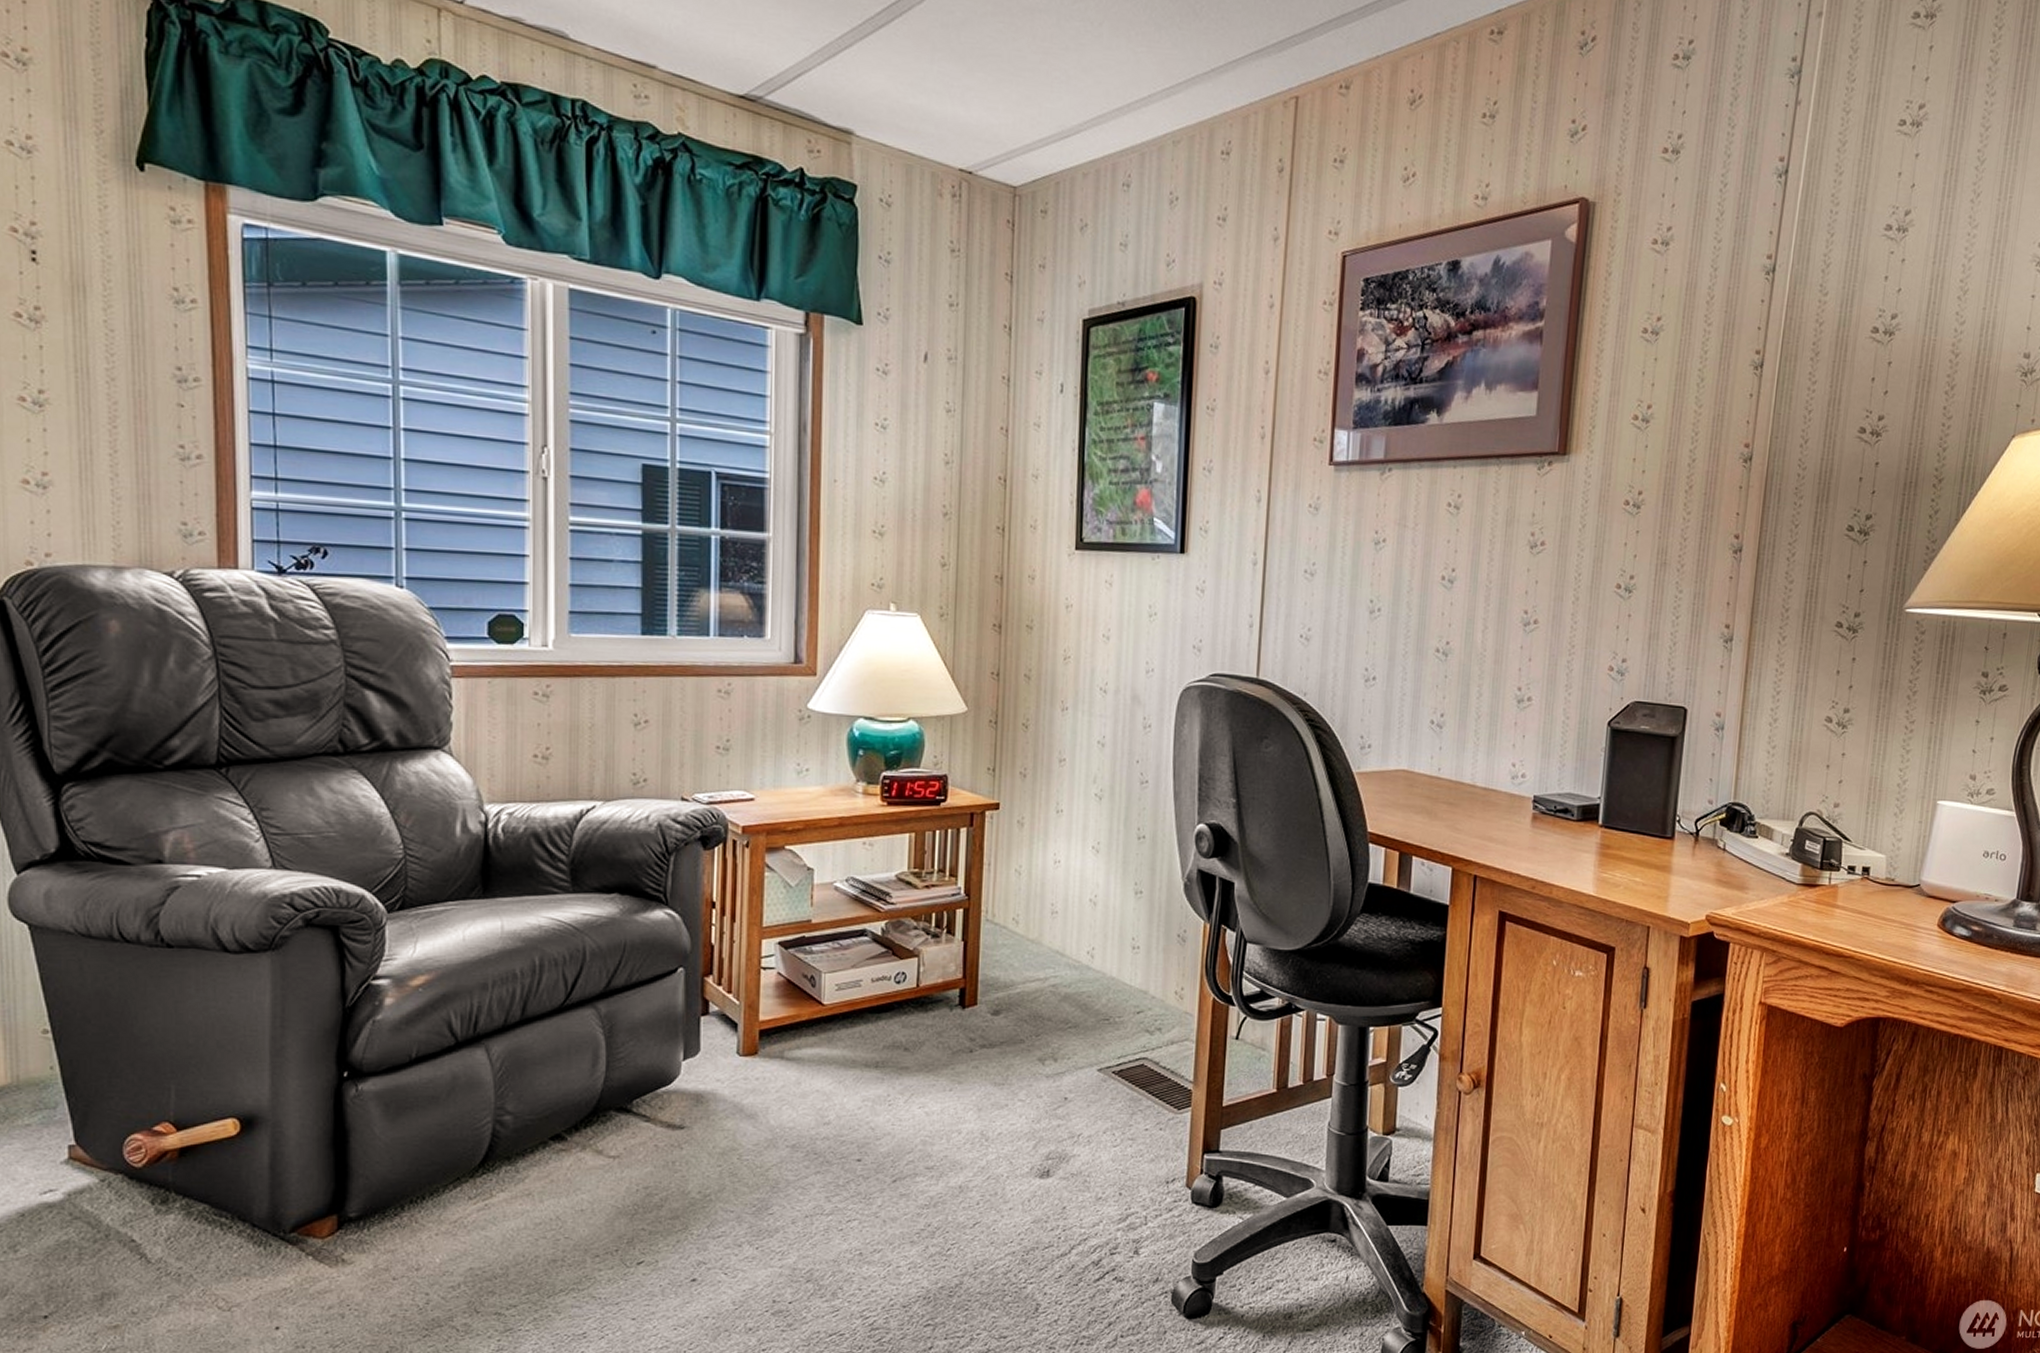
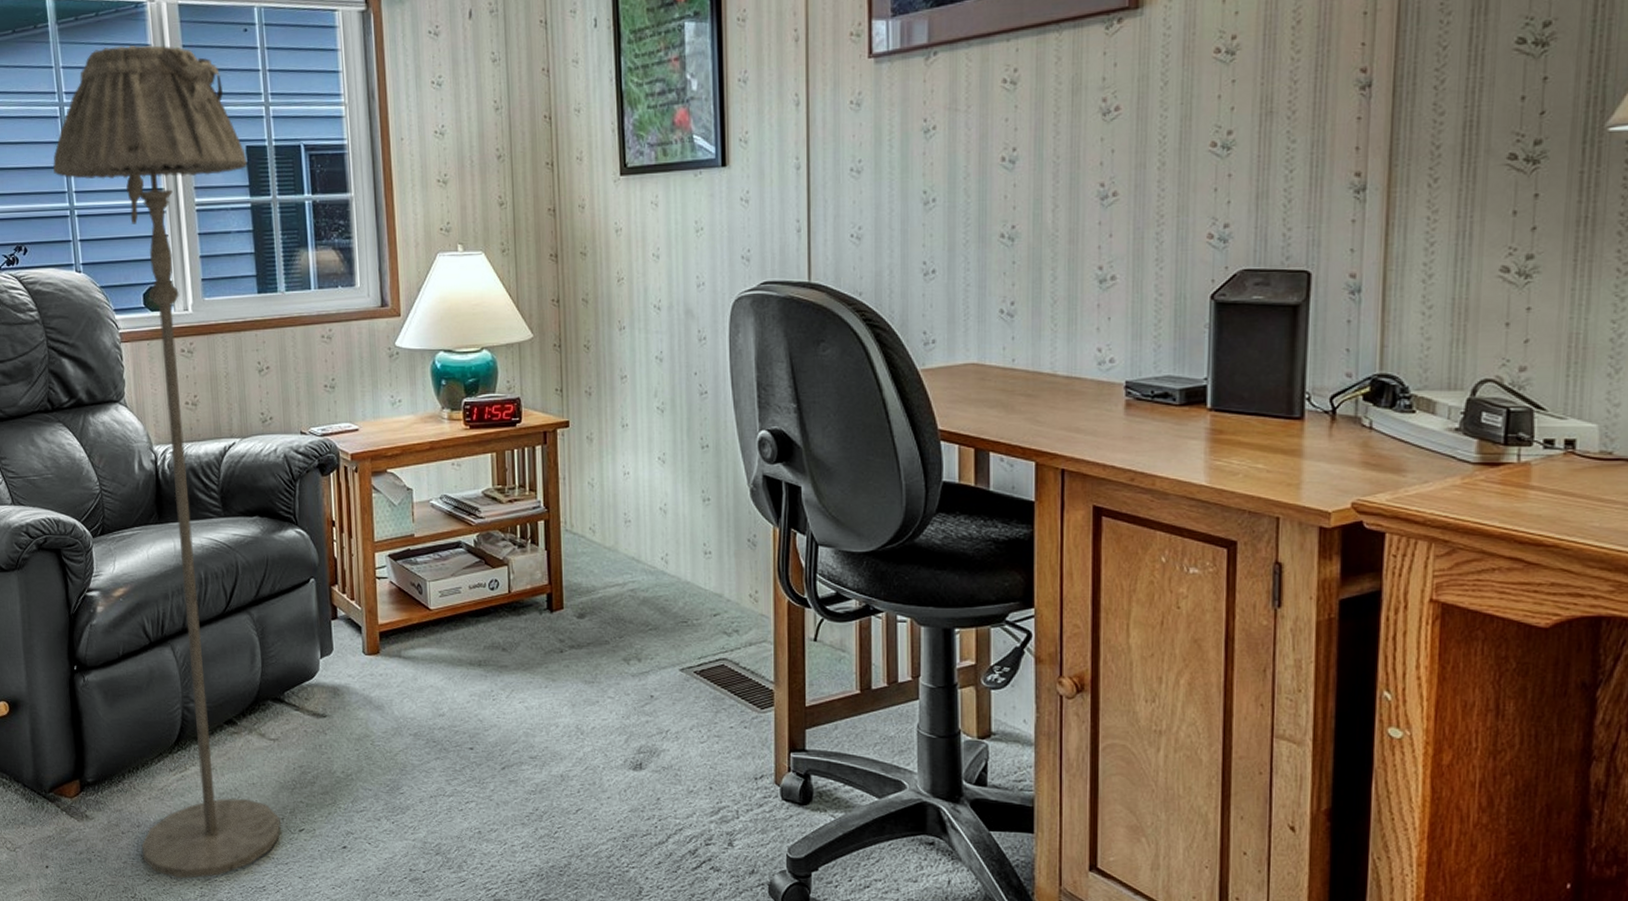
floor lamp: none [376,323,642,1331] -> present [53,45,281,879]

